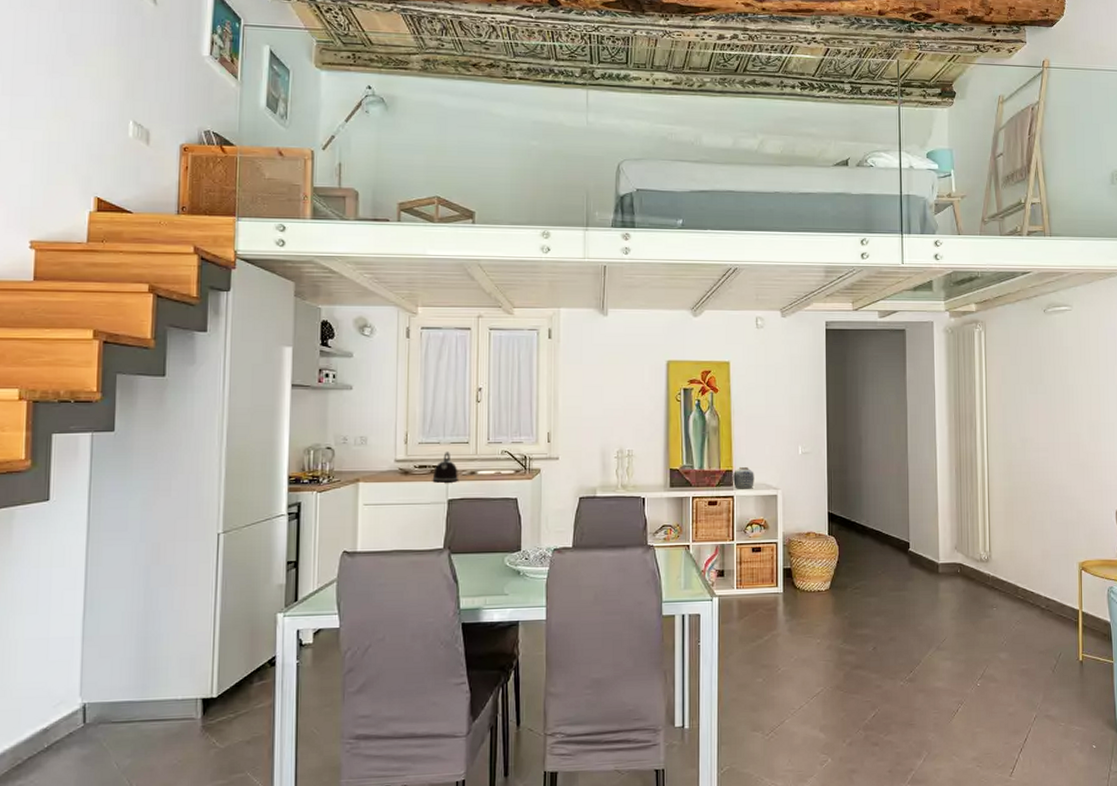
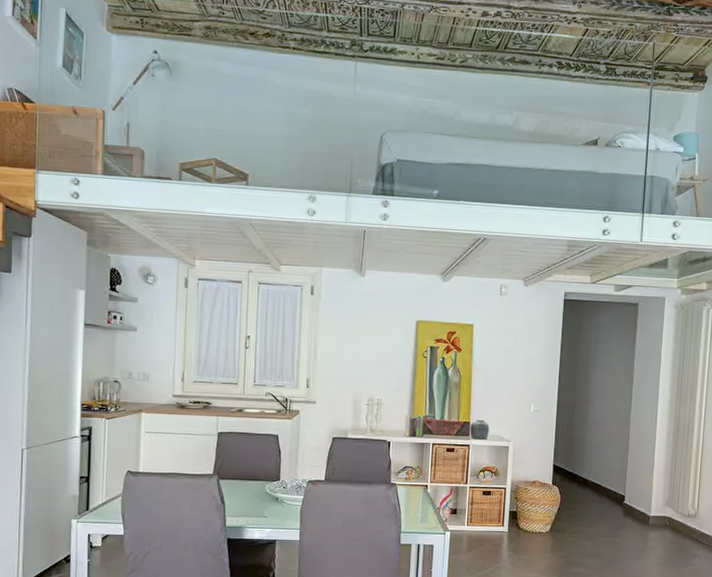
kettle: present [432,450,458,483] -> none [205,389,228,418]
books: none [660,465,681,492] -> present [404,414,424,438]

